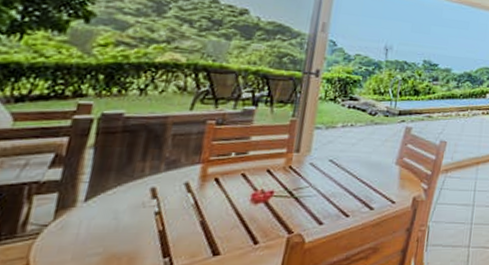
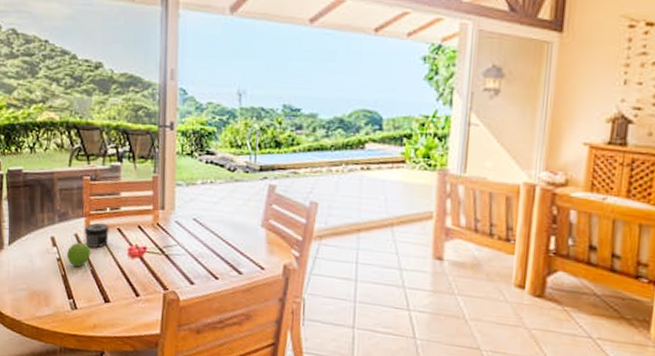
fruit: none [170,191,204,219] -> present [67,242,91,267]
jar: none [198,169,232,196] -> present [84,222,109,248]

